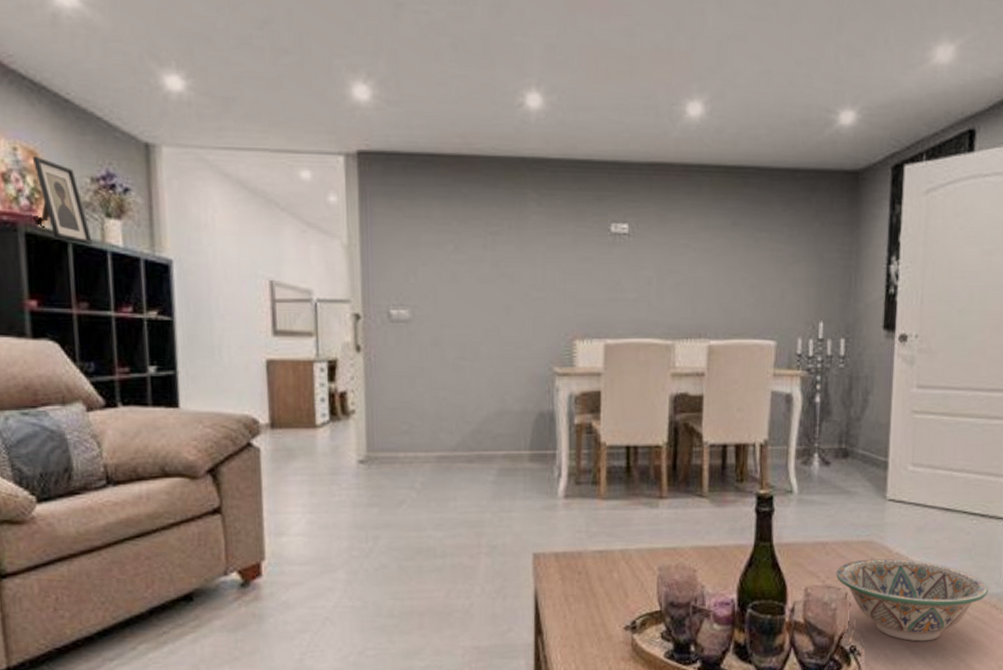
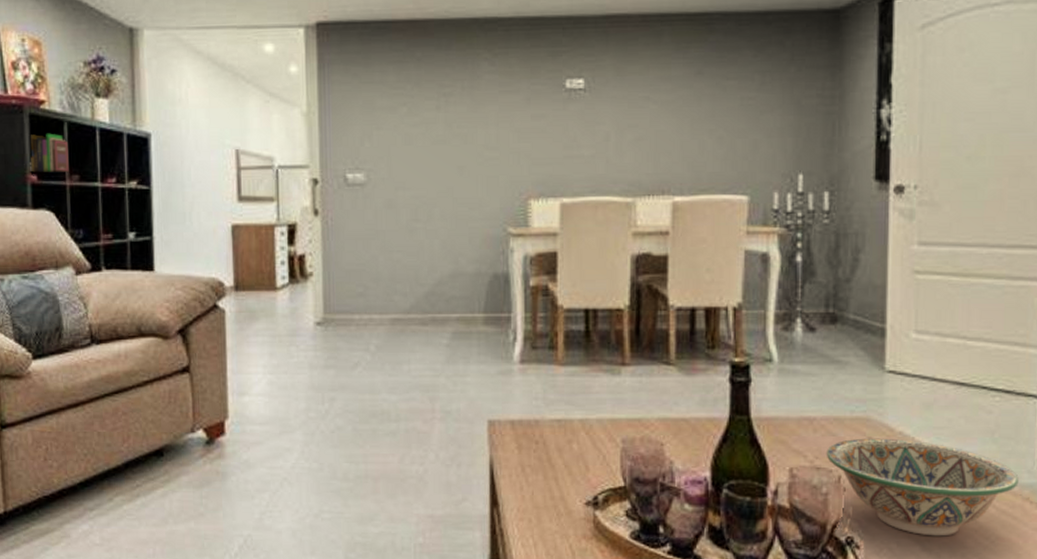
books: none [25,255,76,300] -> present [28,133,69,174]
picture frame: present [32,156,93,244] -> none [36,46,84,122]

